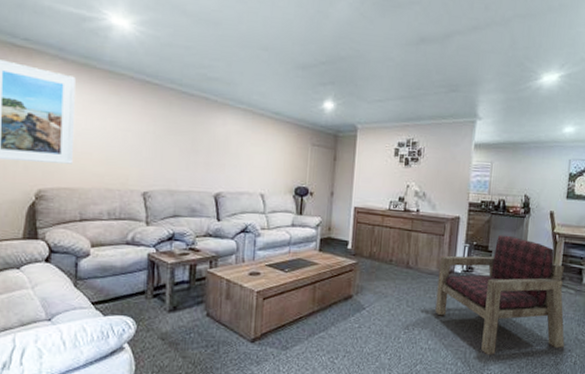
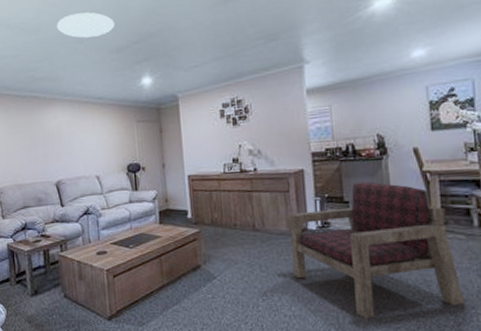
ceiling light: none [240,16,306,48] -> present [56,12,115,38]

